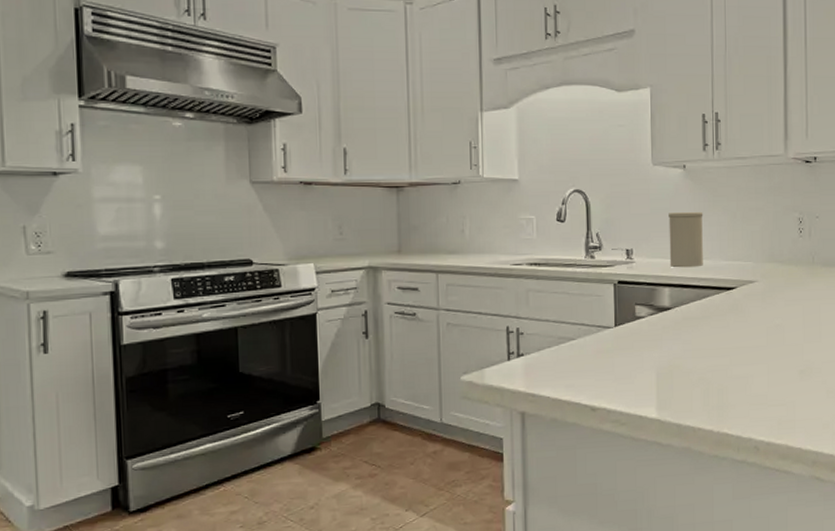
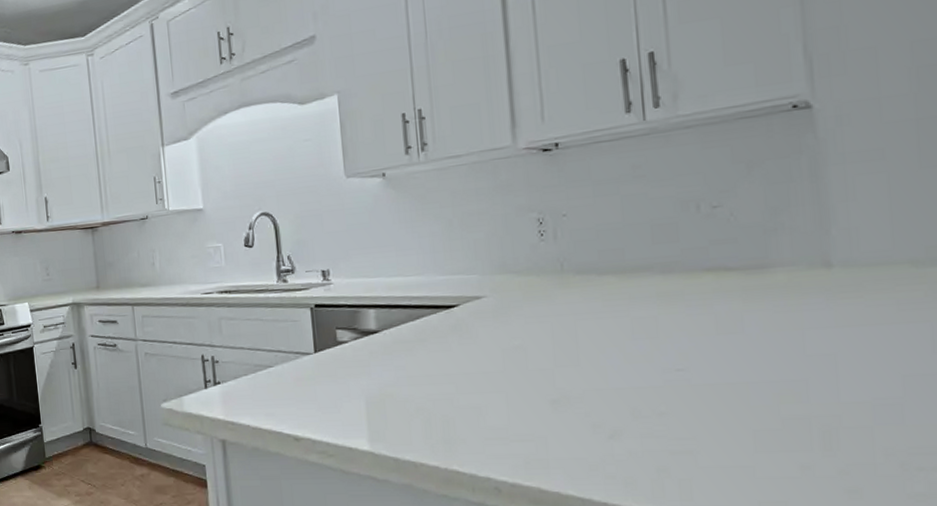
canister: present [668,212,703,268] -> none [368,223,414,287]

